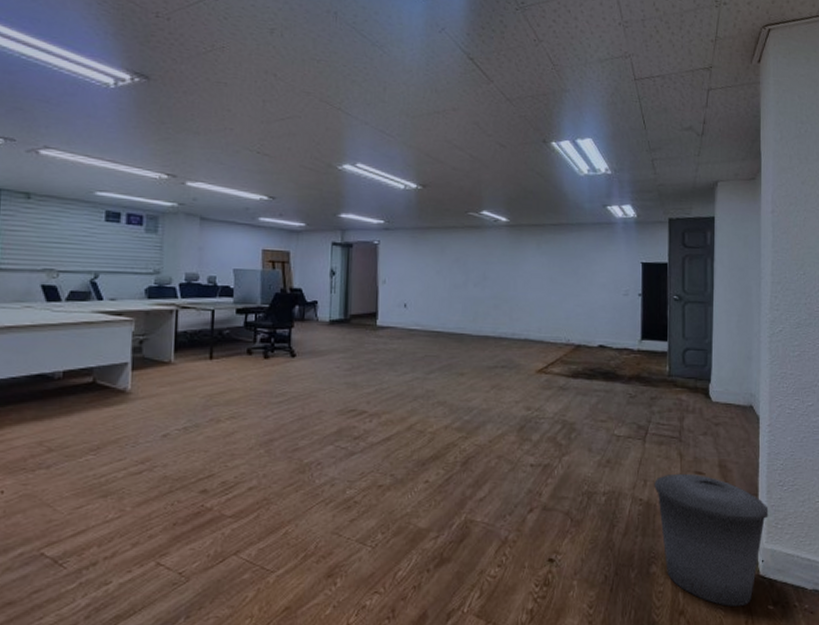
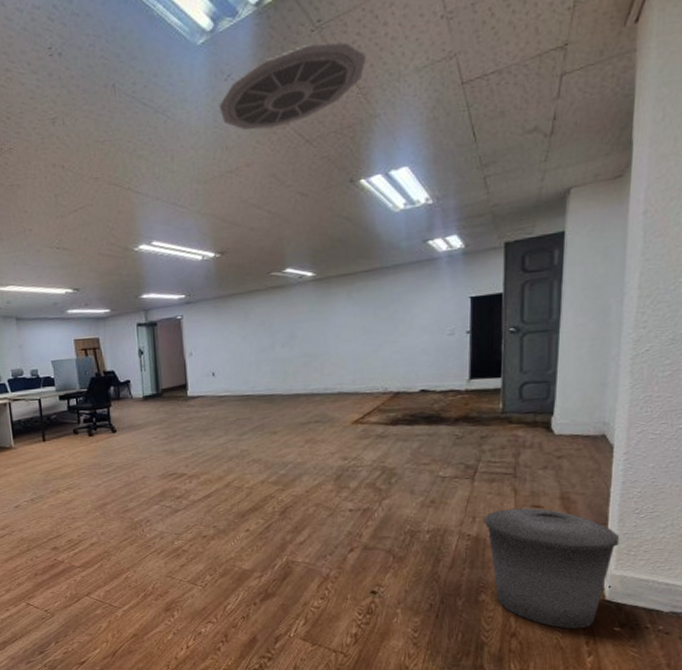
ceiling vent: none [432,19,560,82] -> present [219,42,367,131]

